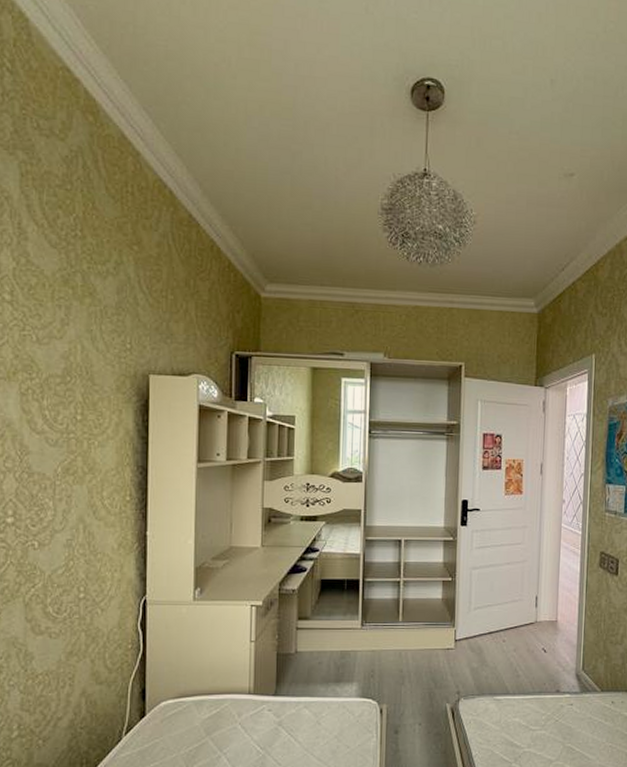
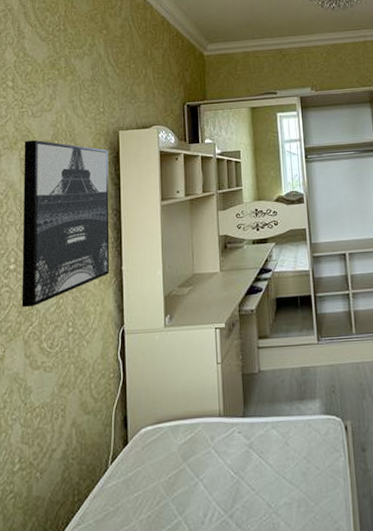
wall art: none [22,372,135,567] -> present [22,140,110,308]

